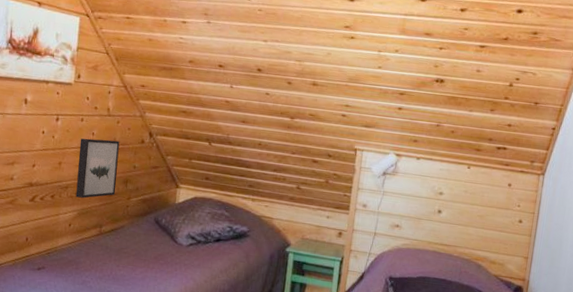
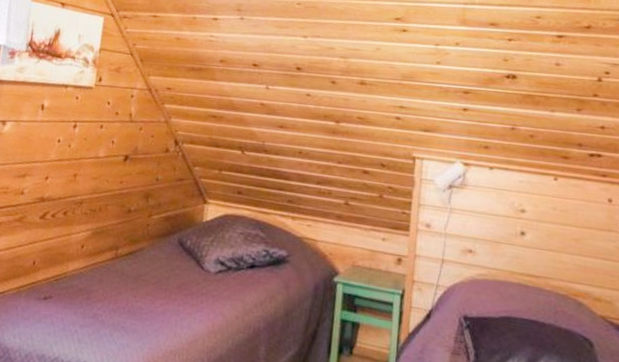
wall art: present [75,138,120,199] -> none [90,147,142,216]

